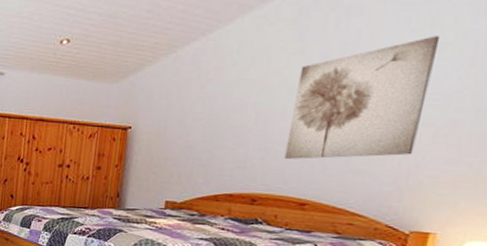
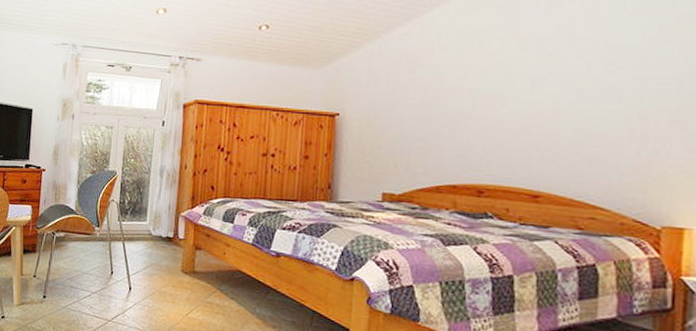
wall art: present [284,35,441,159] -> none [509,19,661,147]

